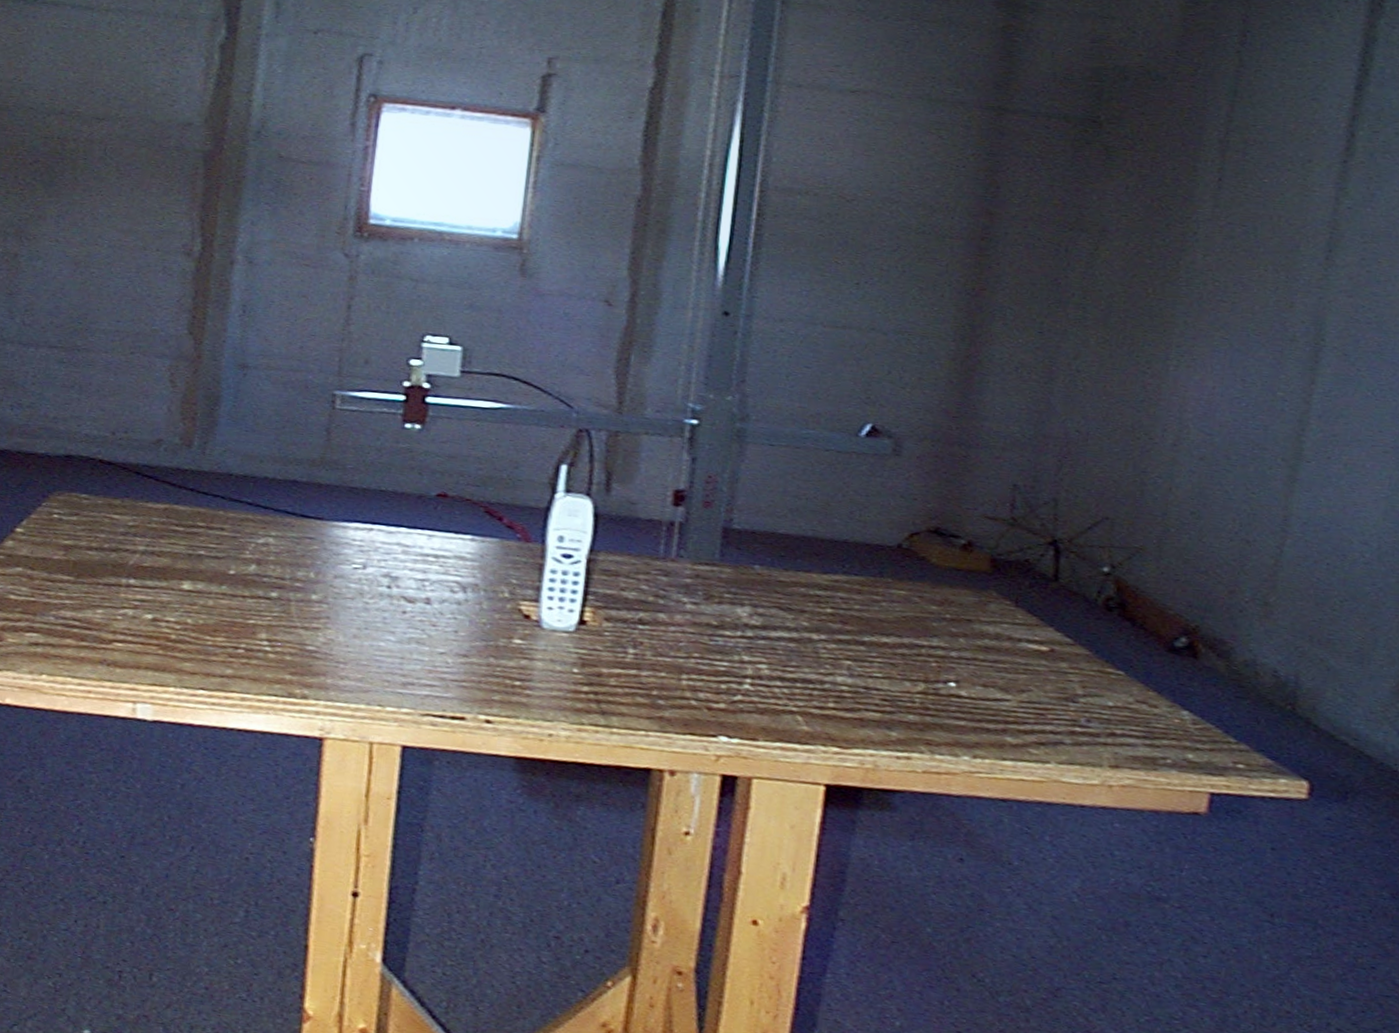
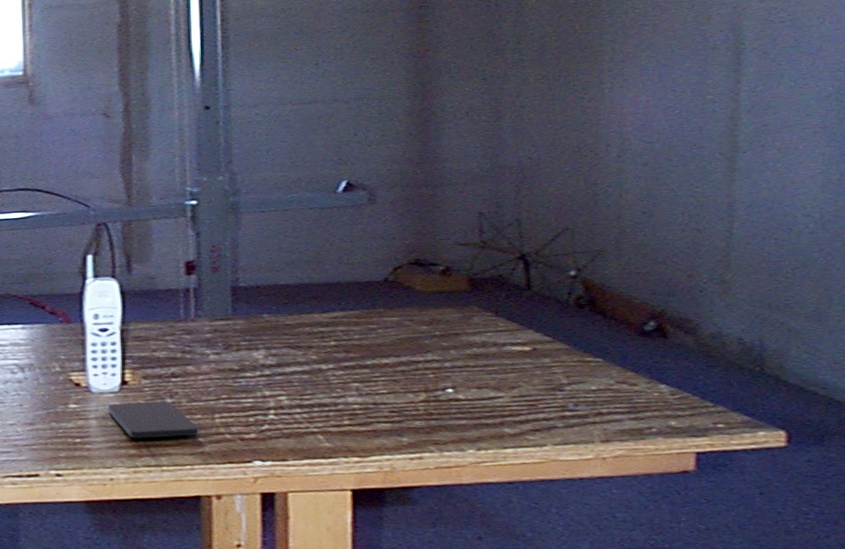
smartphone: none [558,646,661,696] -> present [108,401,199,439]

